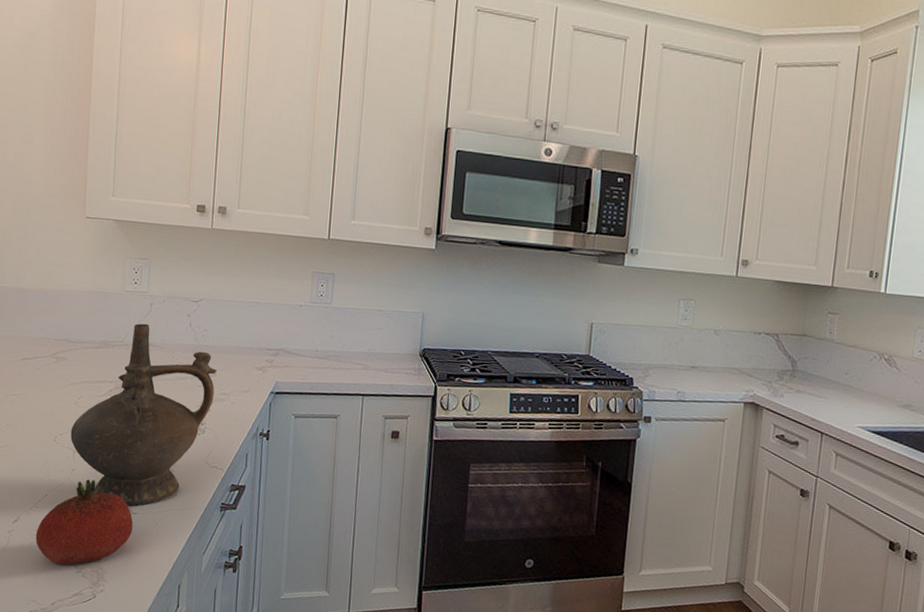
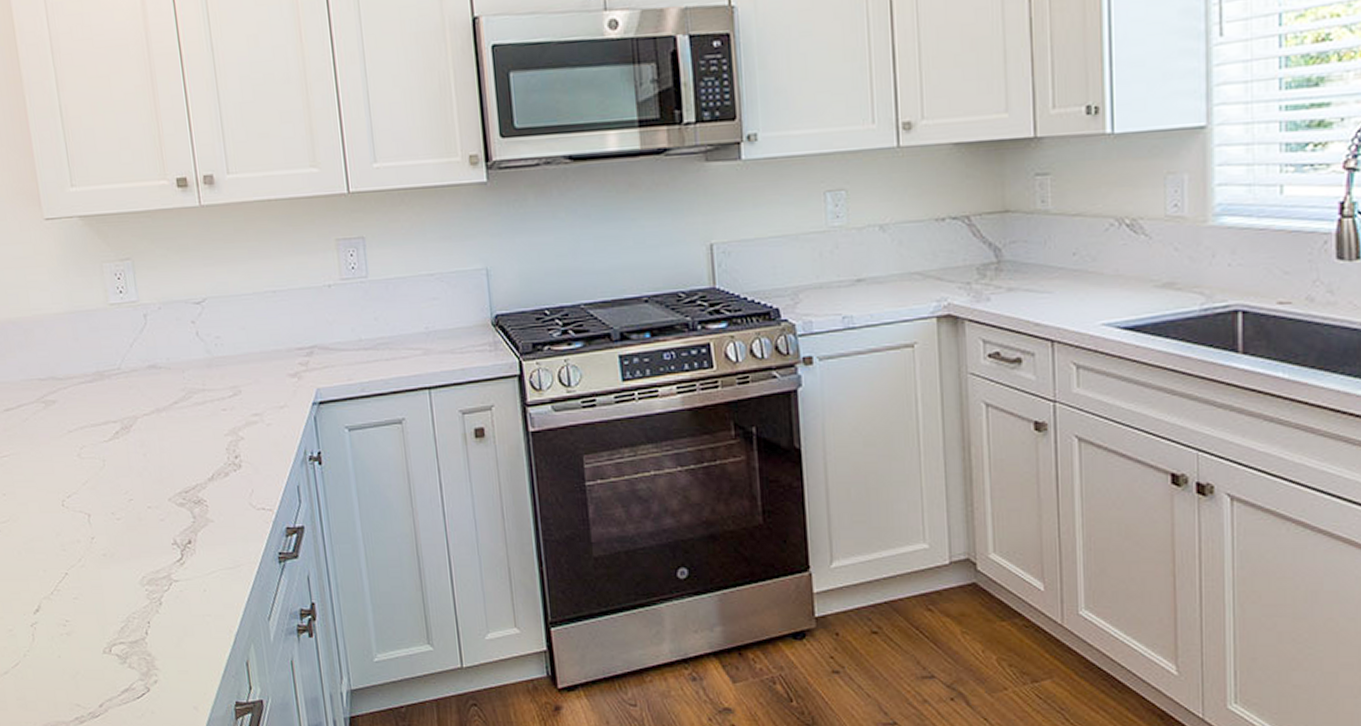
fruit: present [35,479,133,566] -> none [63,547,178,657]
ceremonial vessel: present [70,323,217,506] -> none [79,341,244,572]

